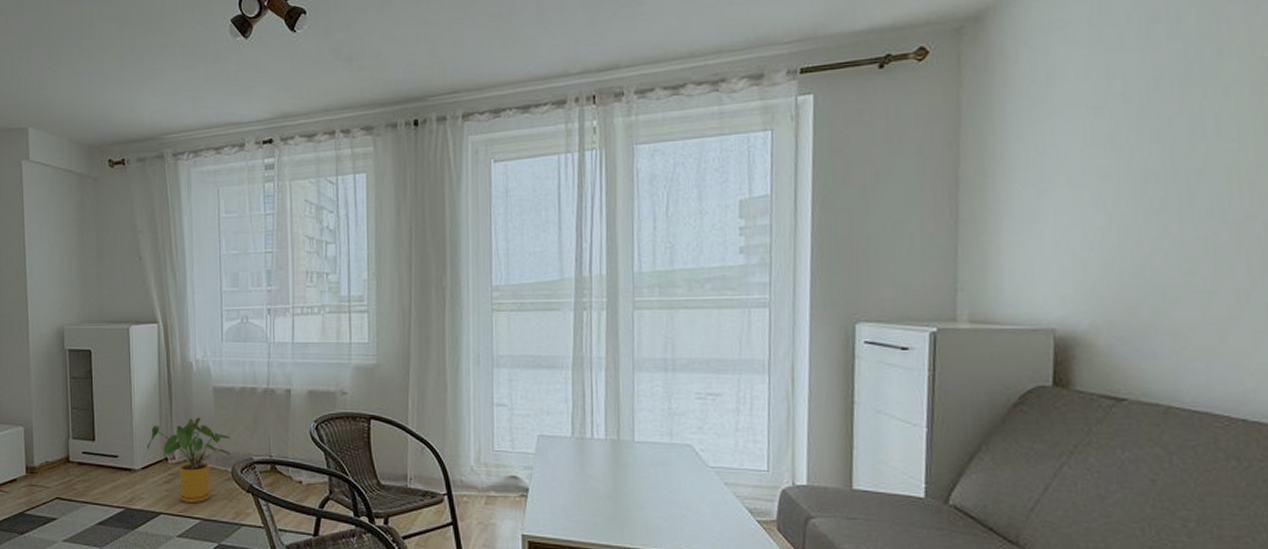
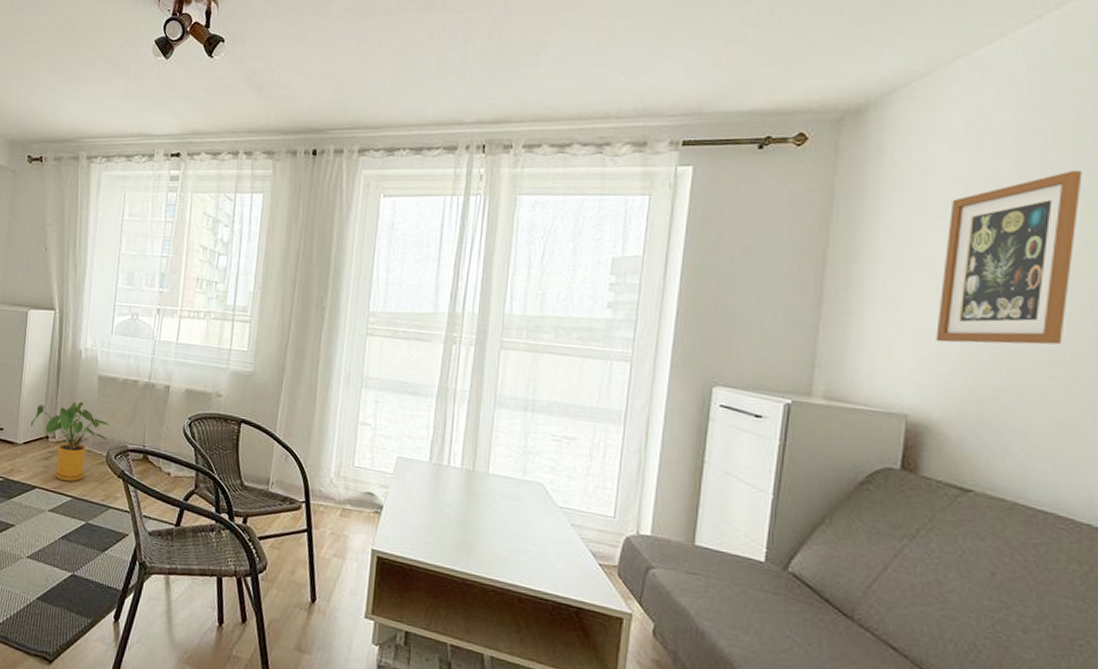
wall art: none [1076,56,1210,250] -> present [936,171,1082,345]

